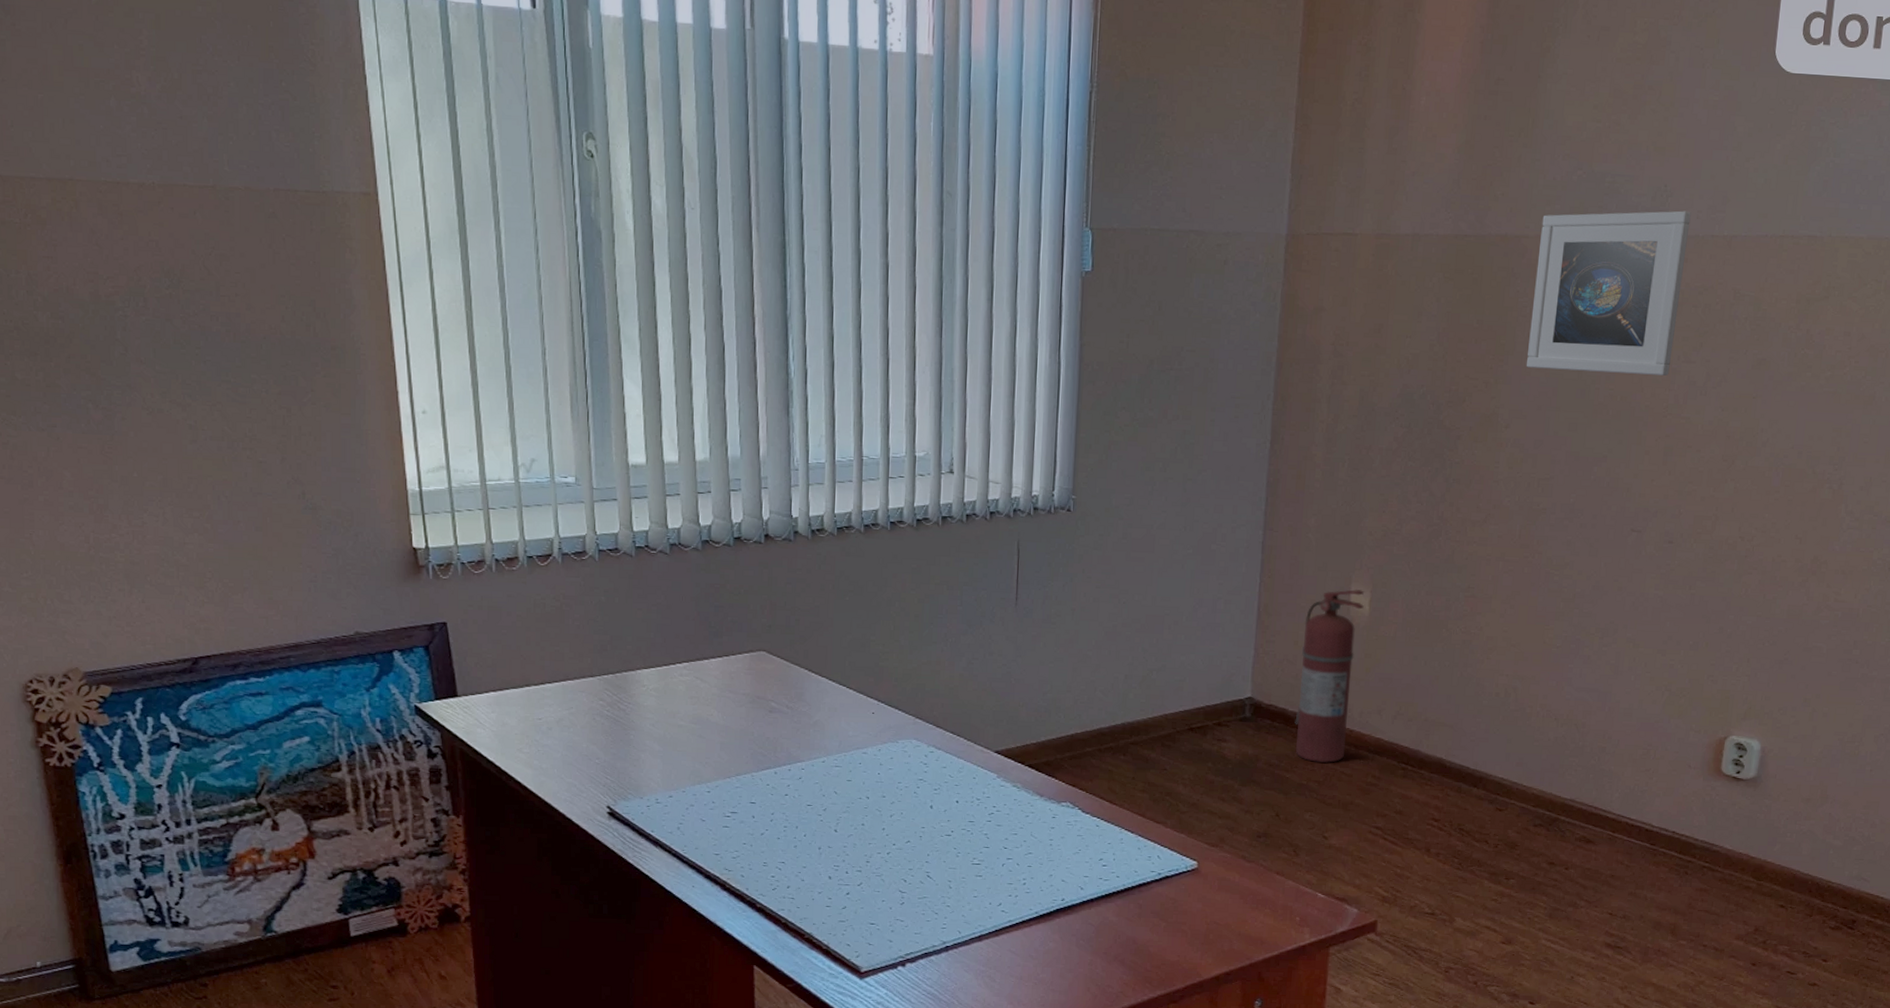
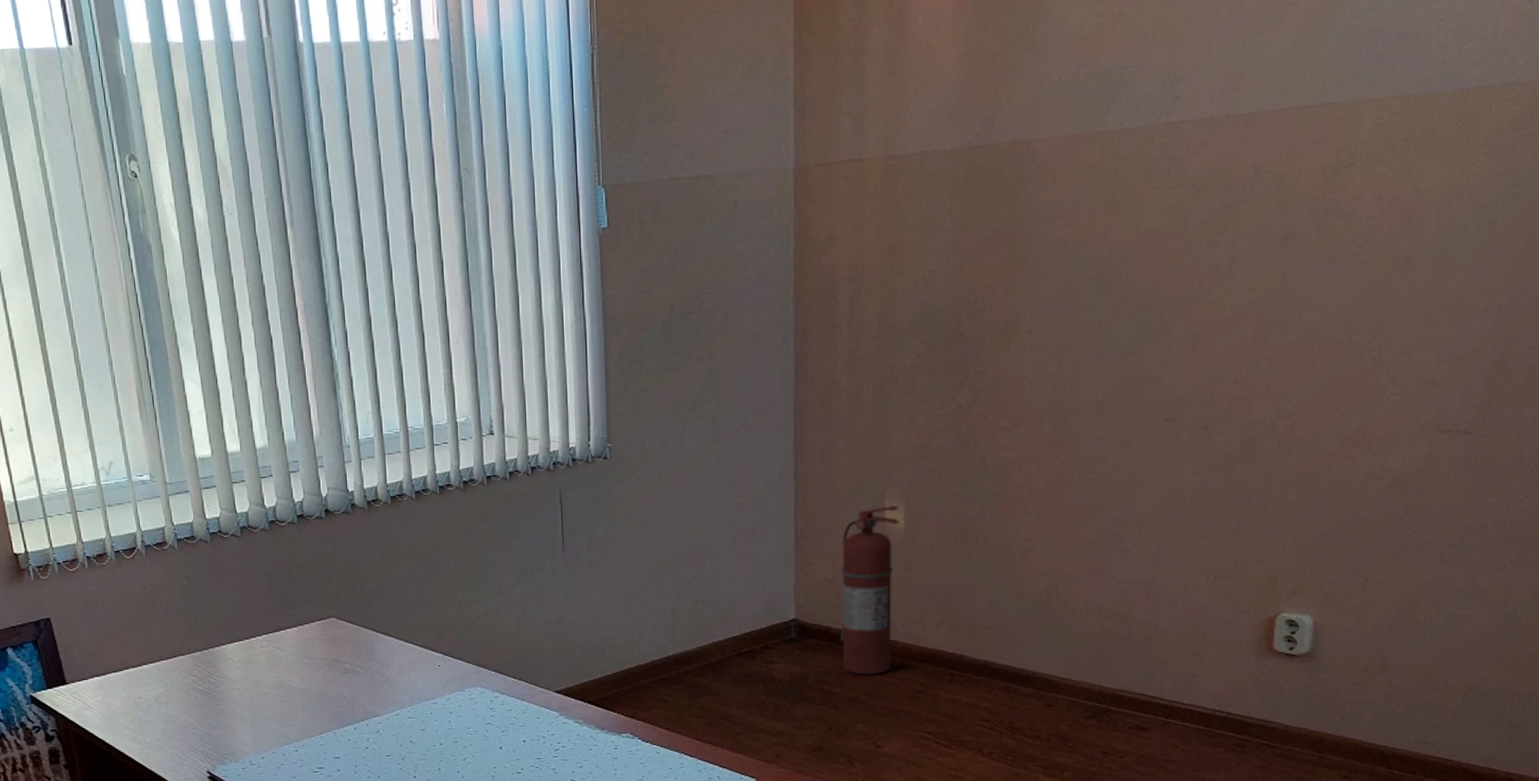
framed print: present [1526,210,1691,377] -> none [1044,94,1204,271]

